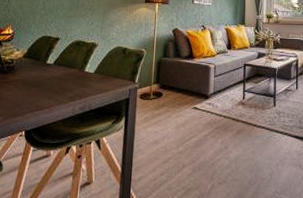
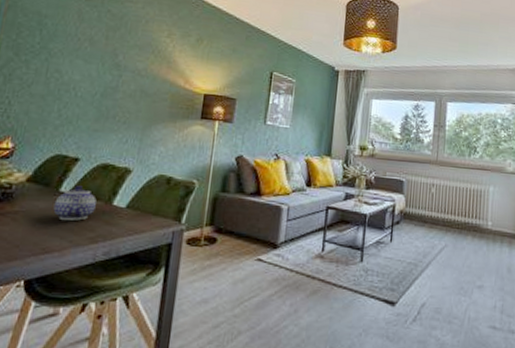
teapot: none [43,58,73,85] -> present [53,185,96,222]

